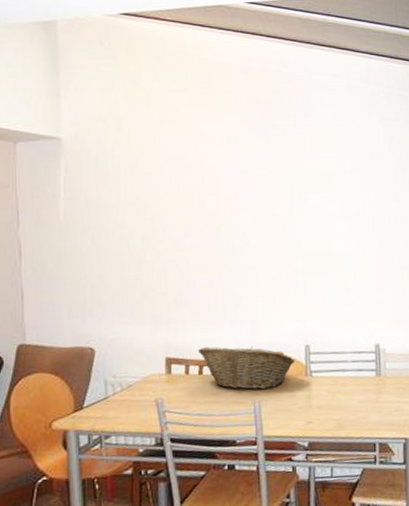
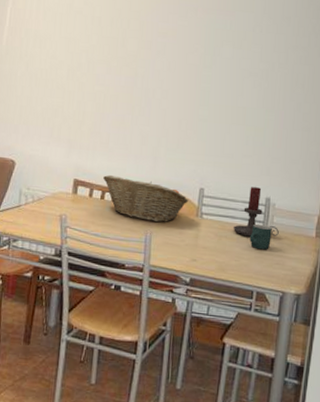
candle holder: none [346,334,393,388] -> present [234,186,279,237]
mug: none [364,372,387,399] -> present [249,224,272,250]

